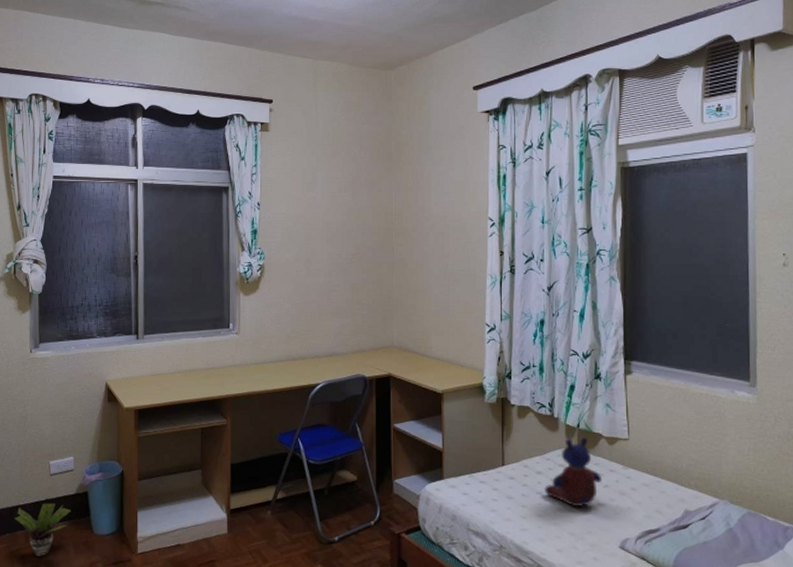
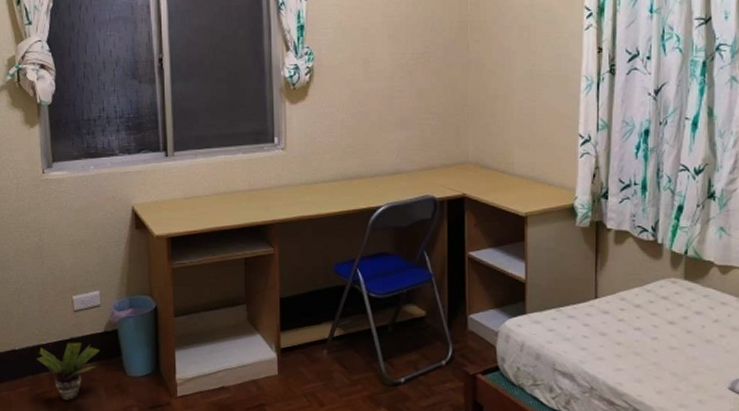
stuffed bear: present [544,436,603,508] -> none [644,264,712,345]

